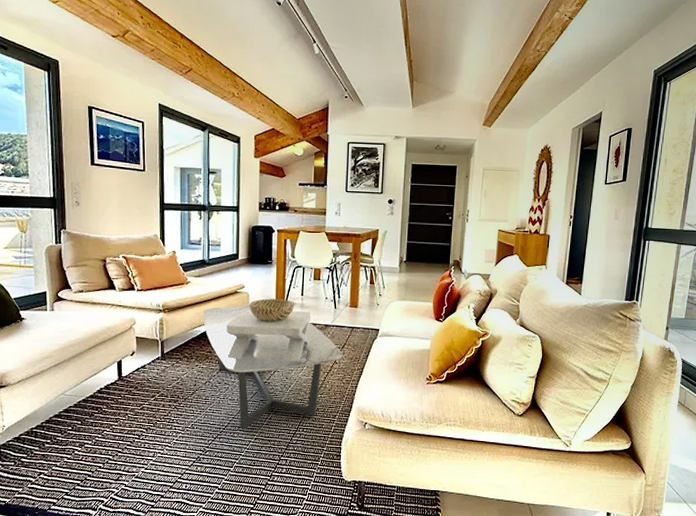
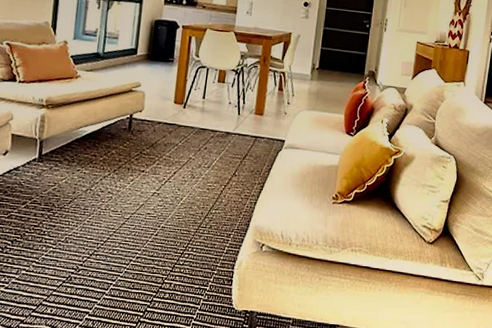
coffee table: present [202,305,343,430] -> none [90,105,244,247]
decorative bowl: present [225,298,310,361] -> none [112,99,211,171]

